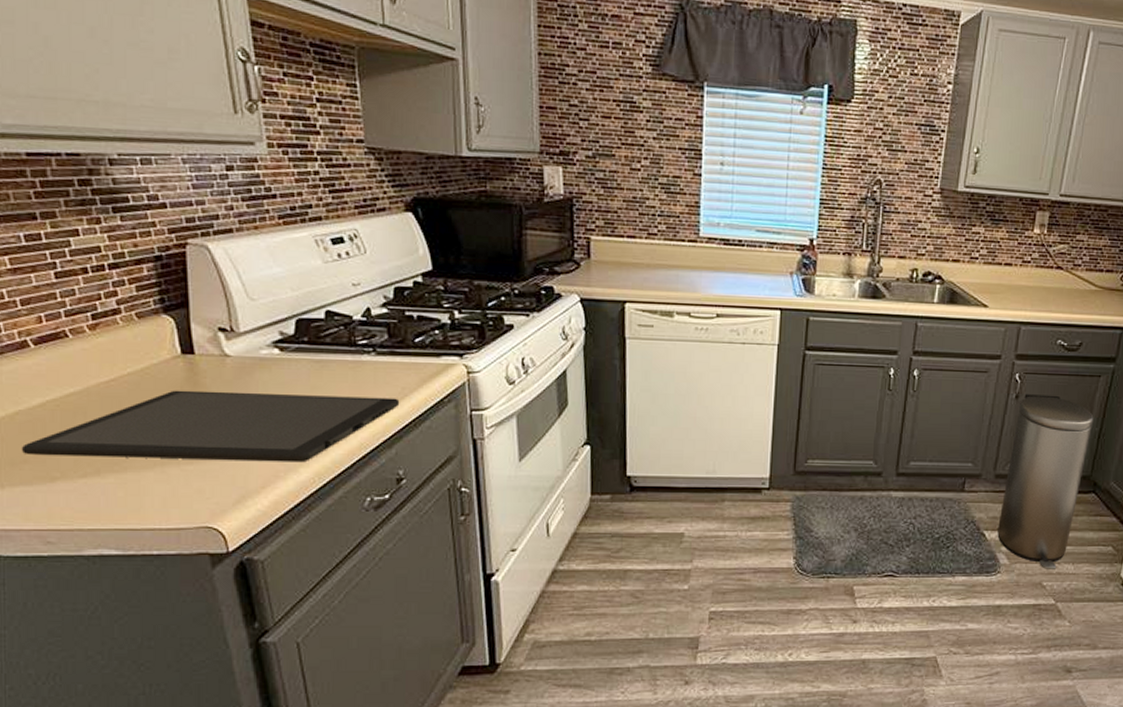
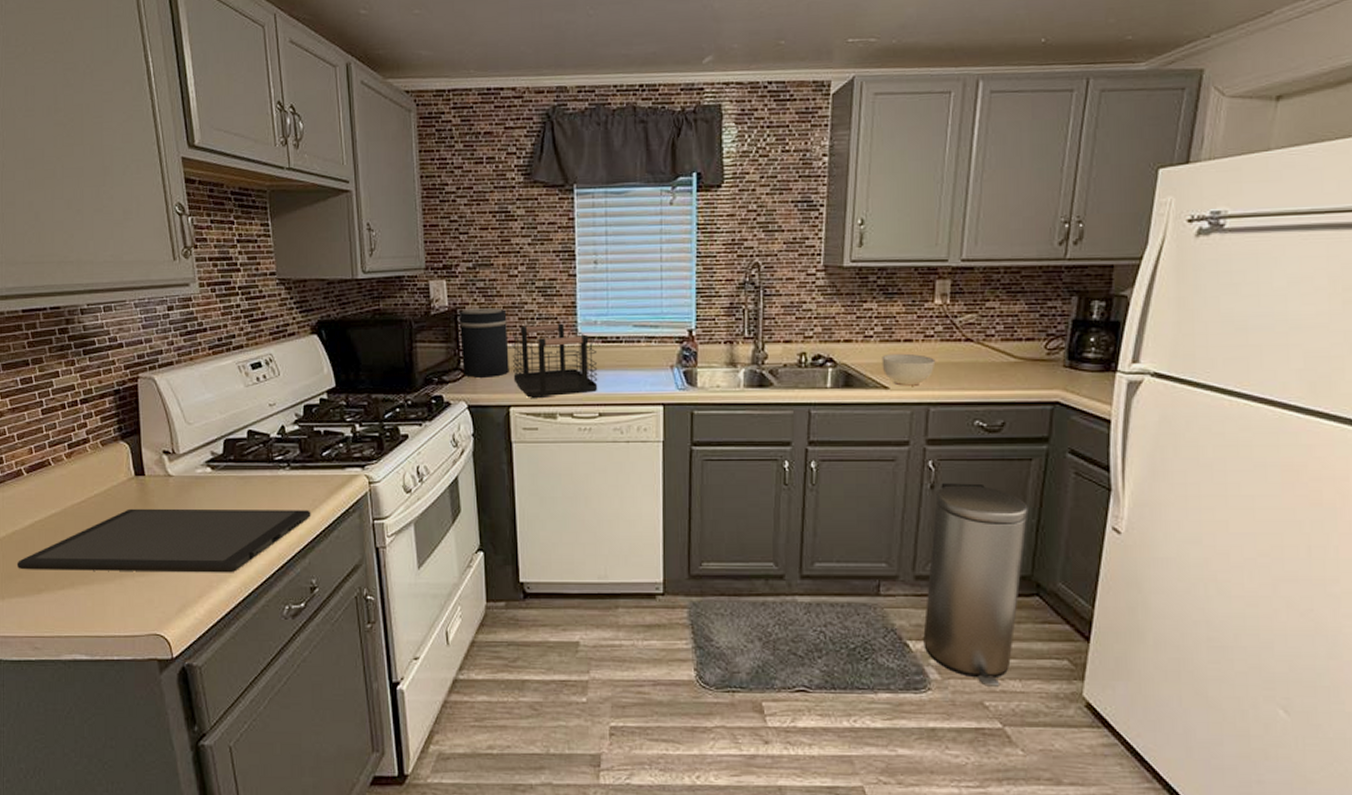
cylinder: none [574,199,627,272] -> present [459,308,509,378]
dish rack: none [630,221,719,296] -> present [511,323,598,398]
bowl: none [983,275,1030,306] -> present [881,353,936,386]

